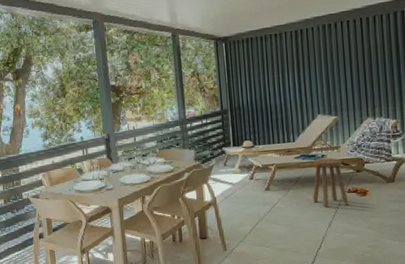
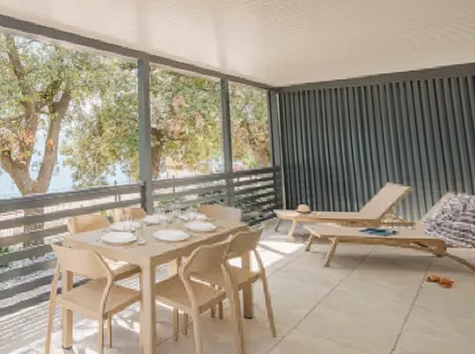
stool: present [312,158,349,208] -> none [382,235,430,297]

